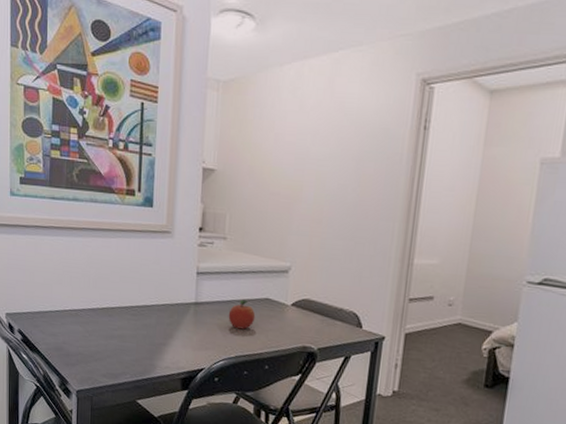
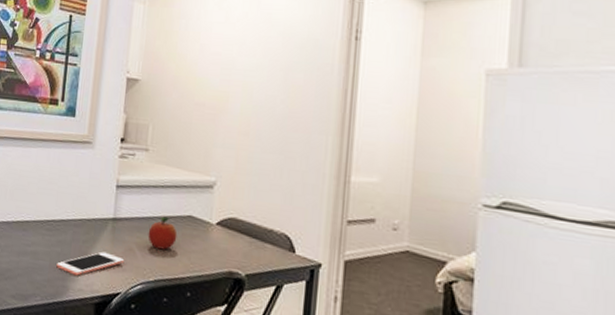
cell phone: none [143,333,207,355] -> present [56,251,125,276]

